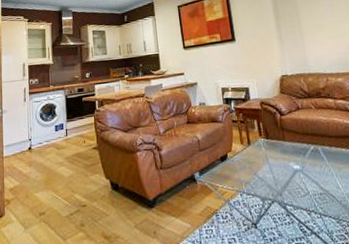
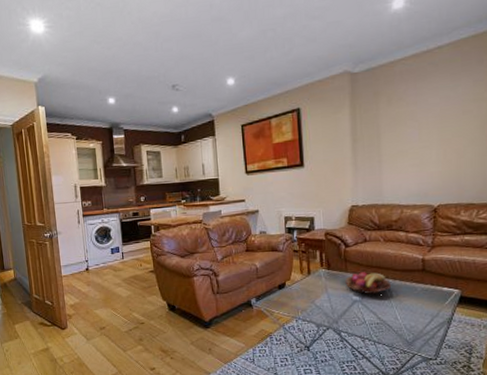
fruit basket: none [284,140,329,164] -> present [345,272,392,296]

